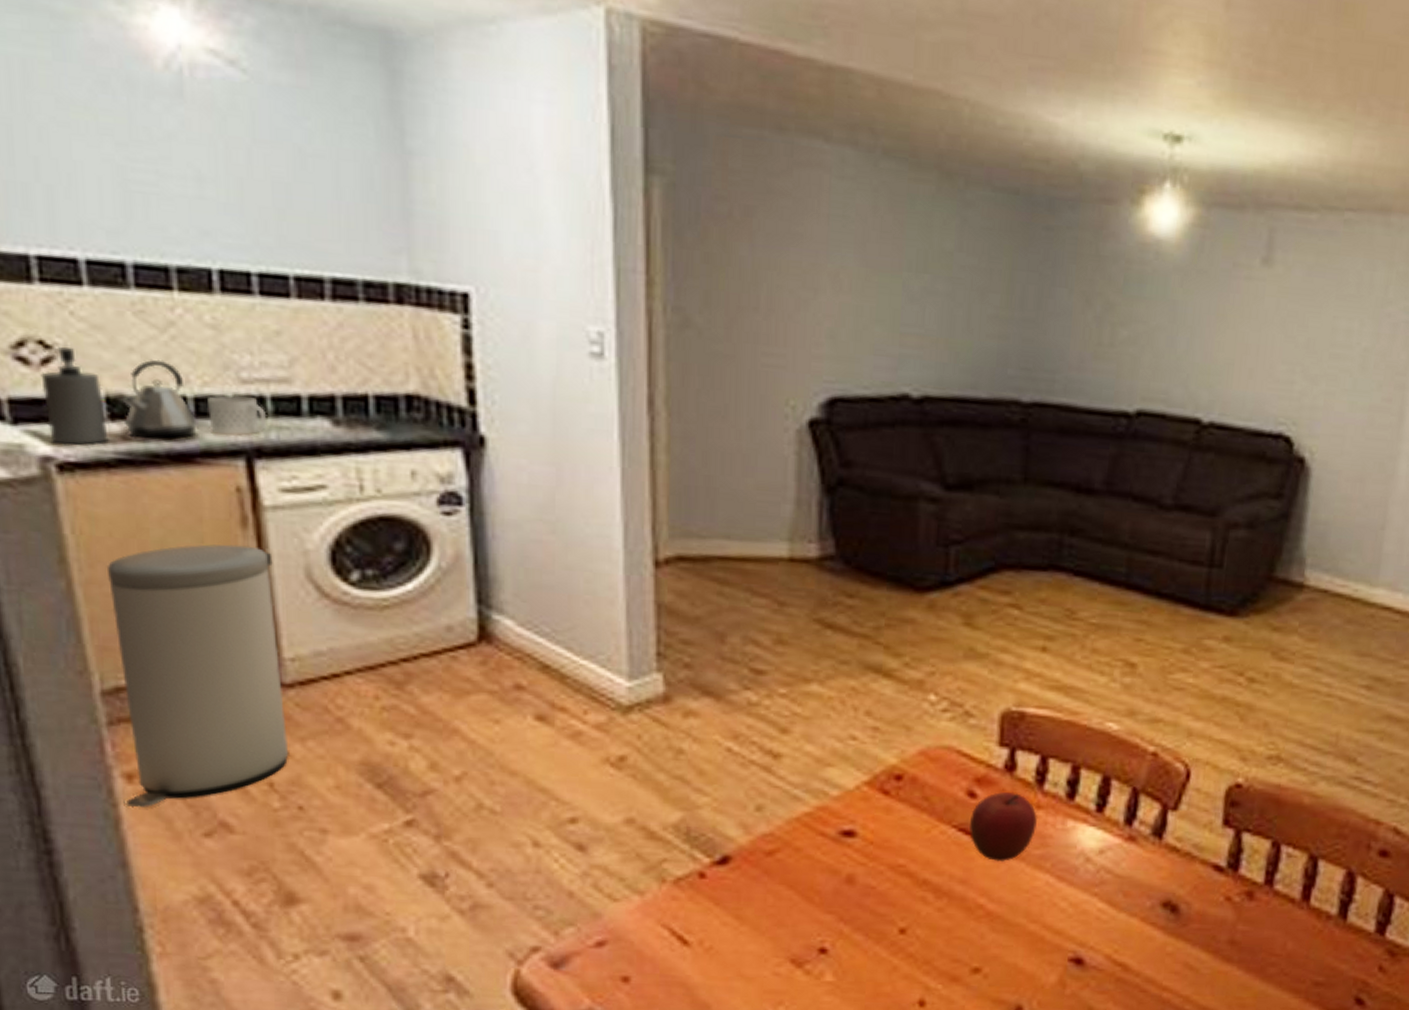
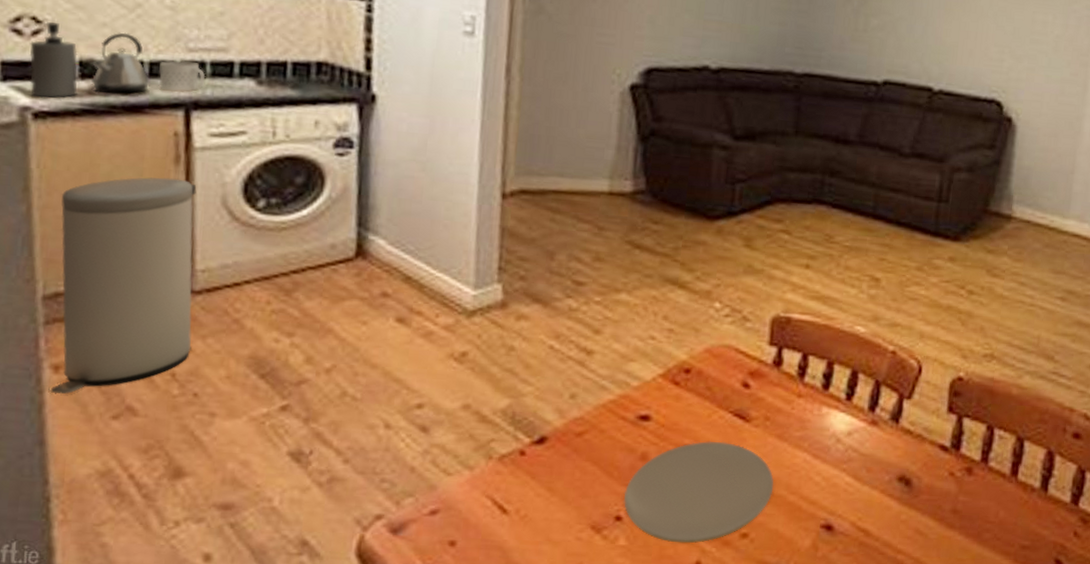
plate: none [827,860,1010,980] -> present [623,441,774,544]
fruit: present [969,791,1038,861] -> none [743,382,799,442]

